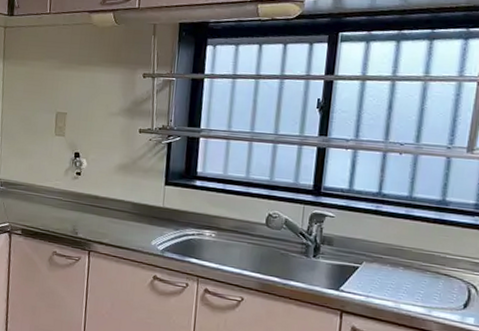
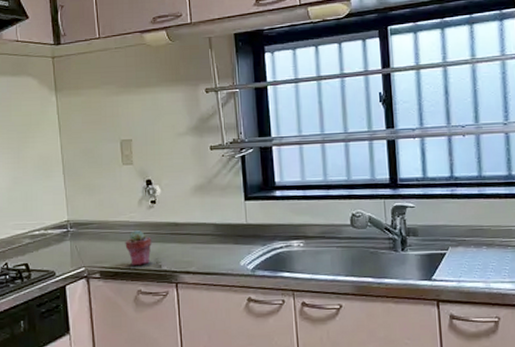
potted succulent: none [47,196,72,230] -> present [125,229,152,266]

